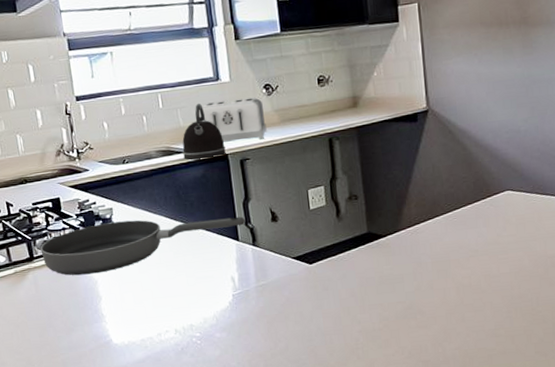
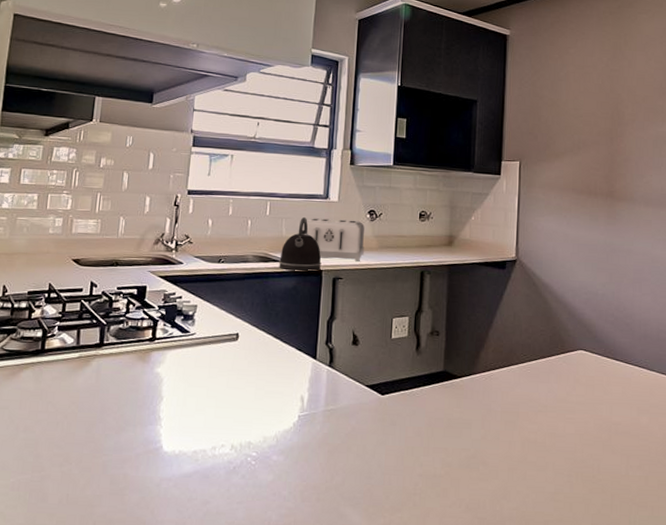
frying pan: present [40,216,246,276] -> none [112,319,327,371]

